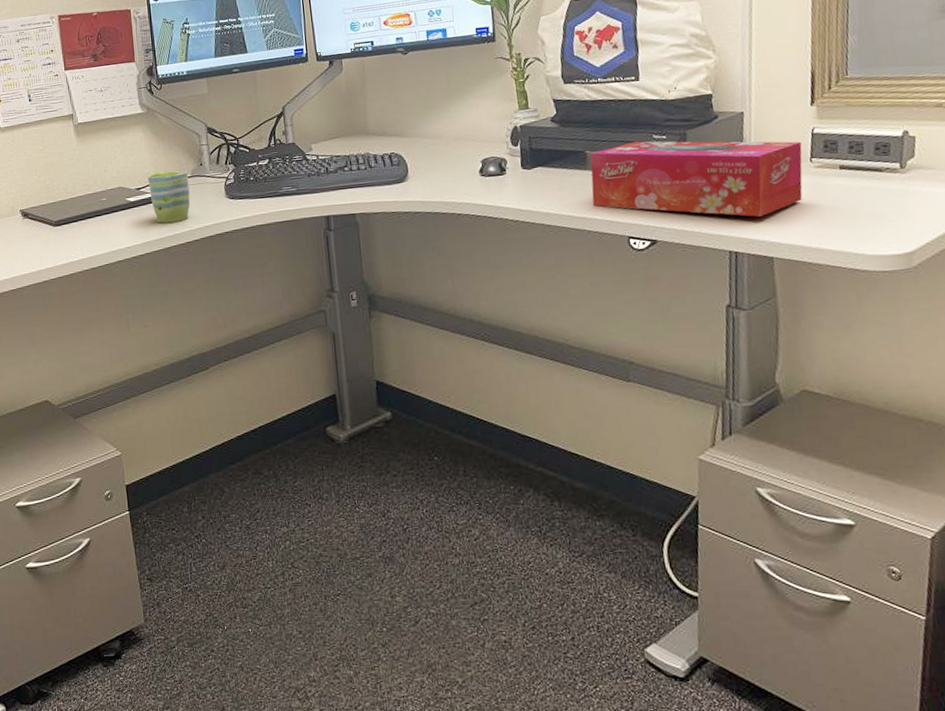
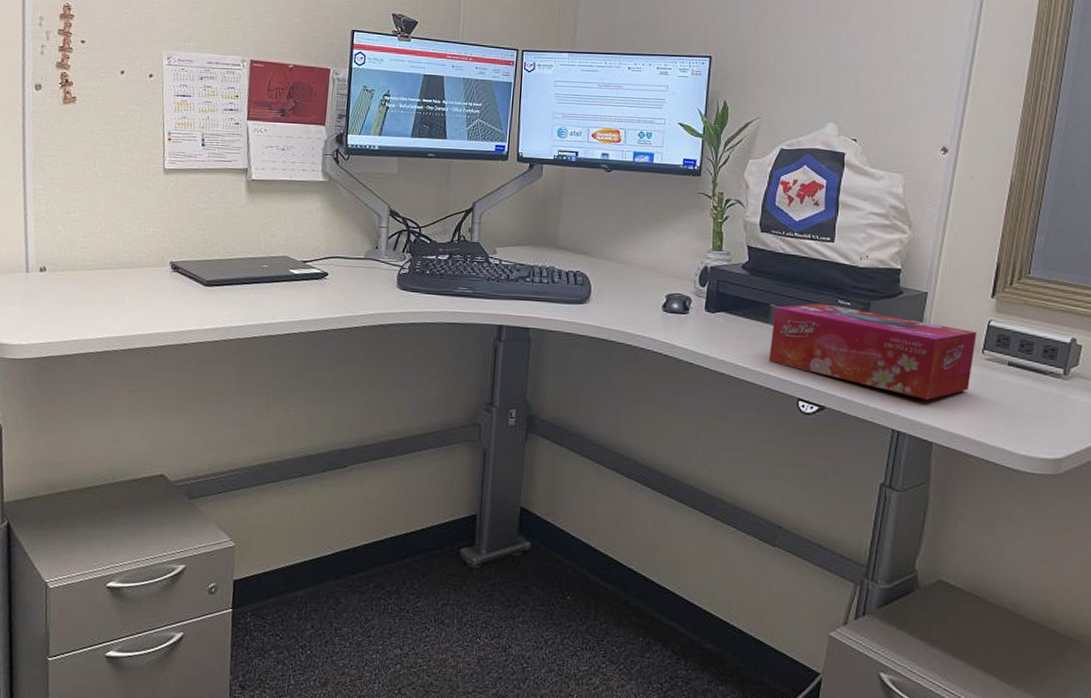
mug: present [147,170,191,224] -> none [316,247,361,305]

